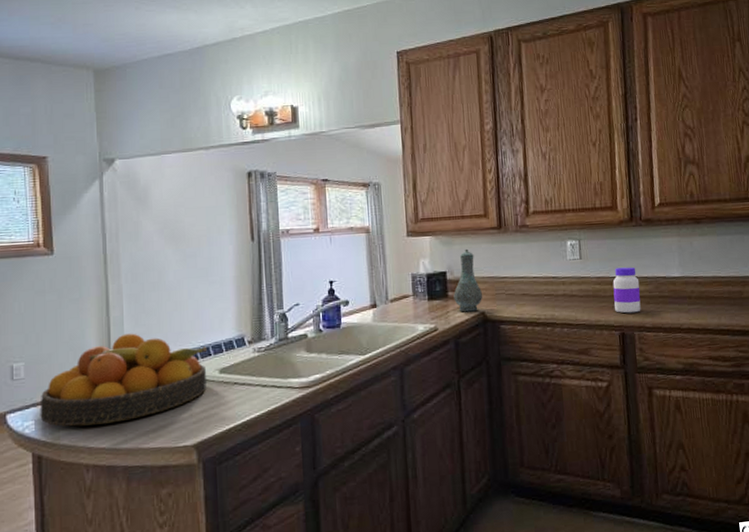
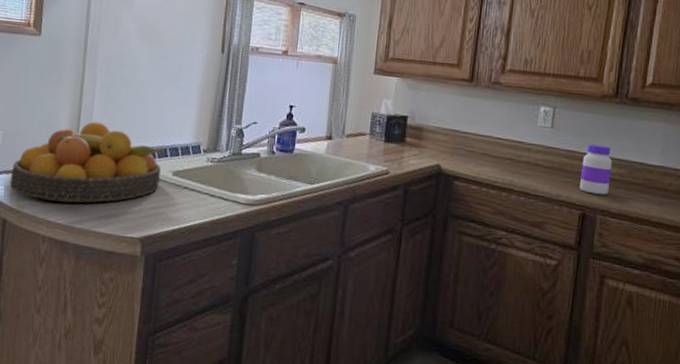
vase: present [453,248,482,312] -> none [411,96,441,162]

